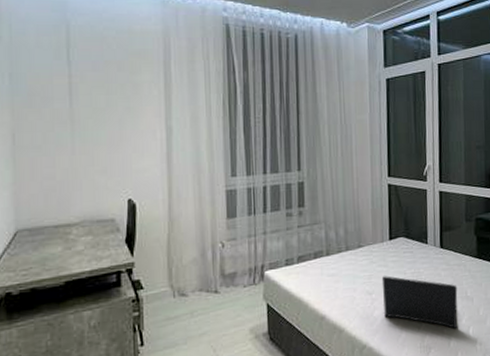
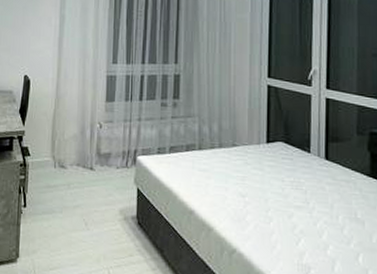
laptop: present [381,276,458,329] -> none [256,180,345,252]

